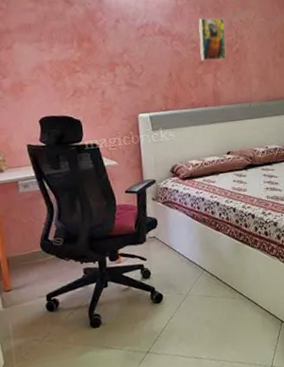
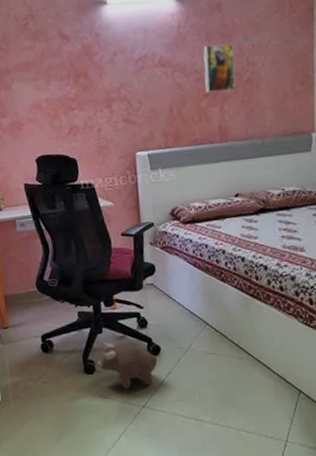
plush toy: none [104,295,161,339] -> present [98,342,158,390]

